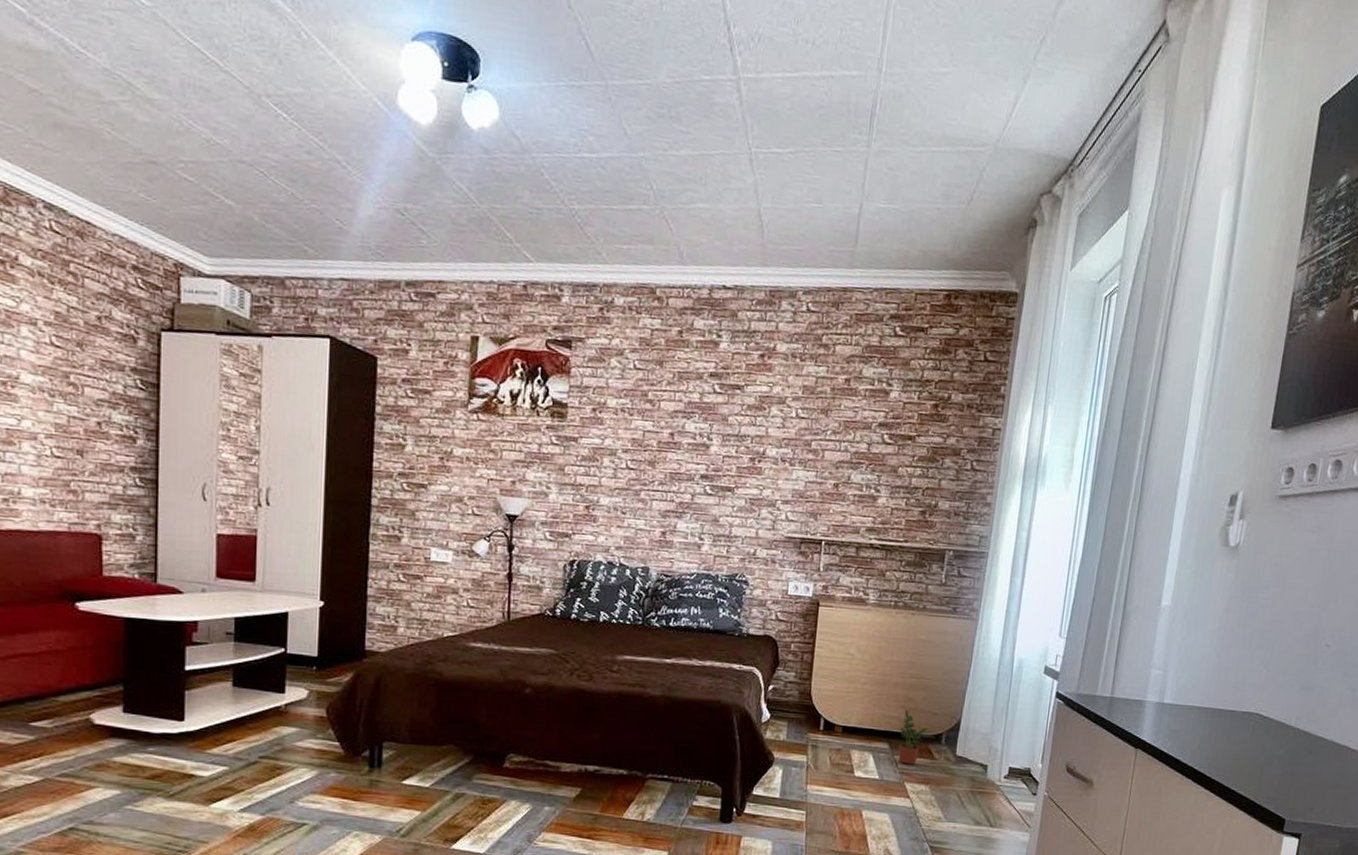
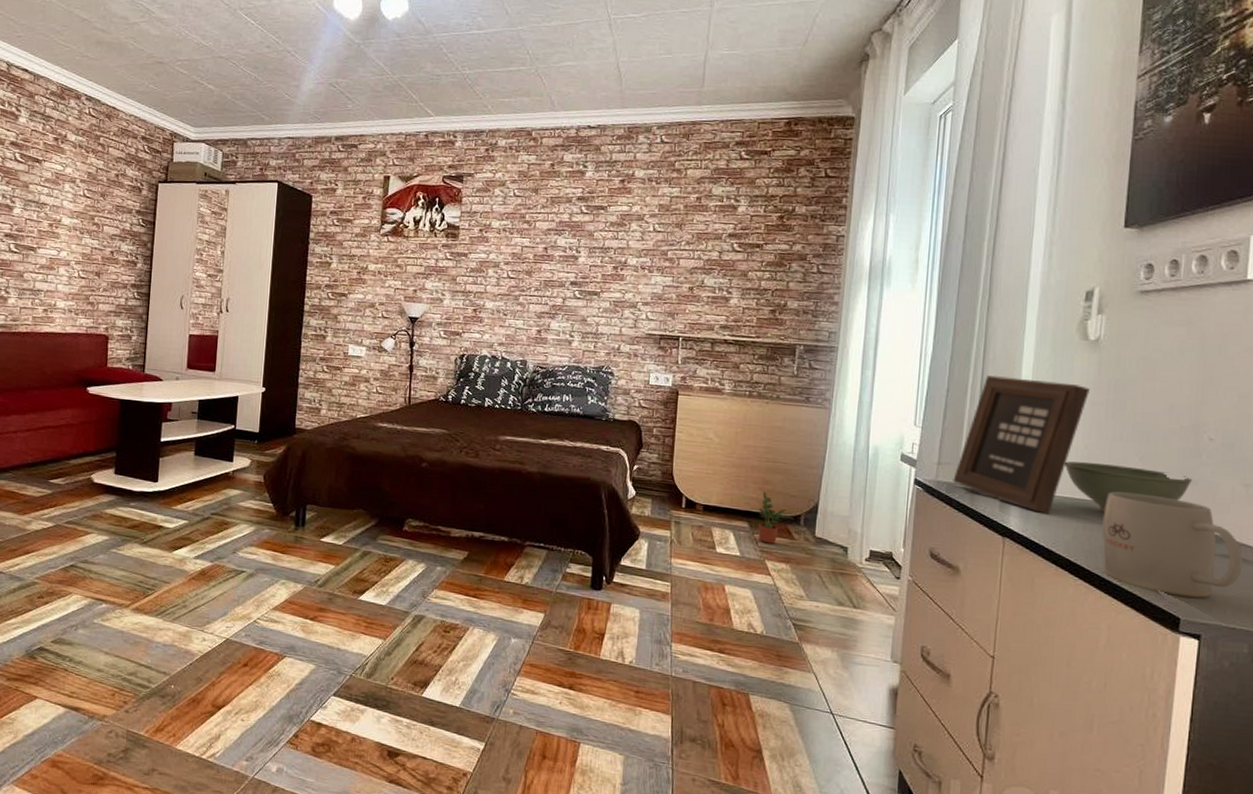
picture frame: none [1092,582,1226,724] -> present [953,375,1090,515]
bowl: none [1196,670,1309,720] -> present [1064,461,1193,512]
mug: none [1223,699,1344,799] -> present [1101,491,1244,598]

